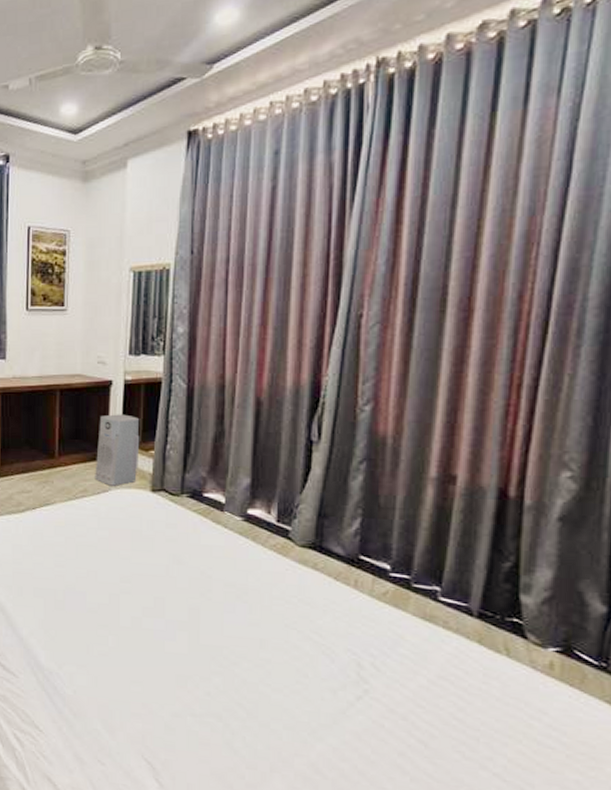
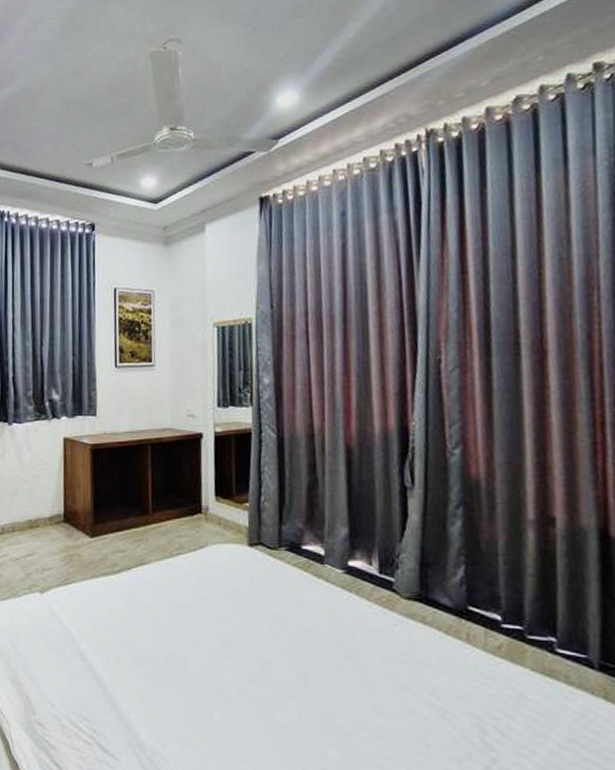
air purifier: present [95,414,140,486] -> none [190,467,234,542]

